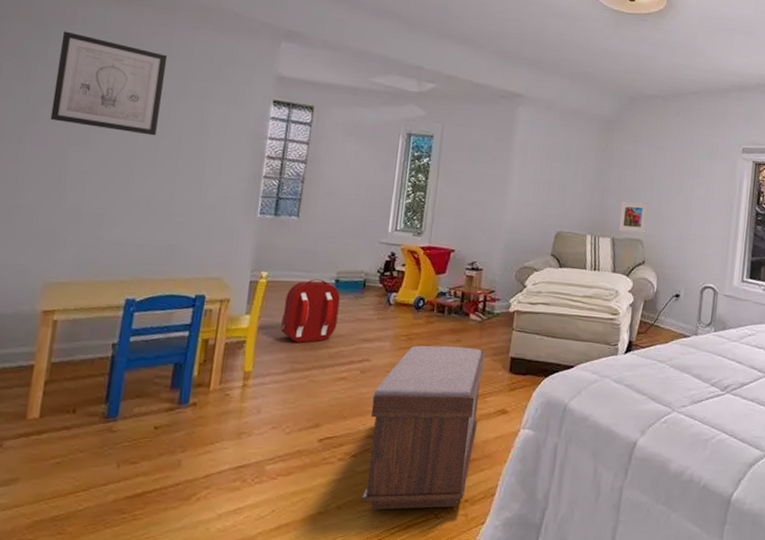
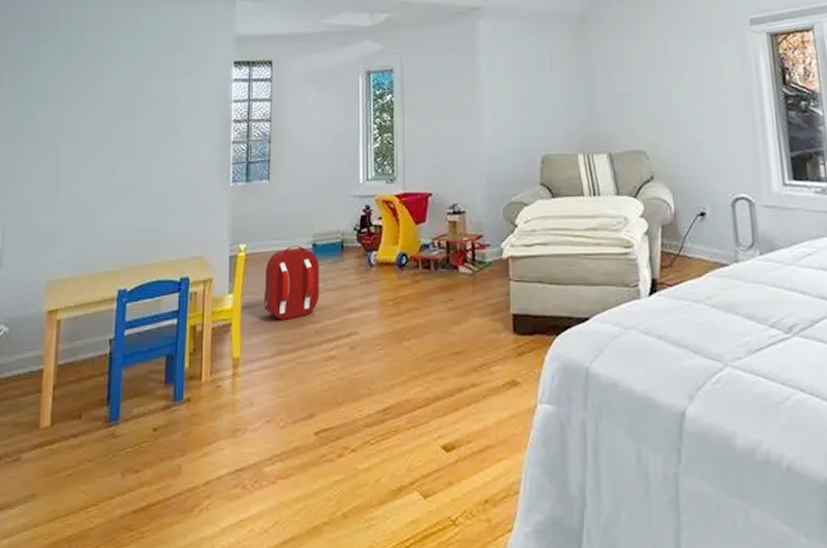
wall art: present [50,31,168,136] -> none [44,31,138,118]
bench: present [360,345,485,510] -> none [366,307,487,517]
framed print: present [618,201,648,233] -> none [612,105,648,144]

